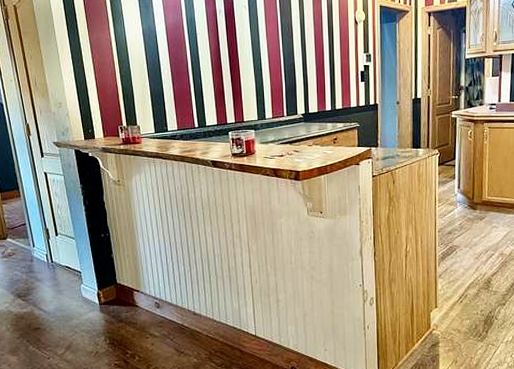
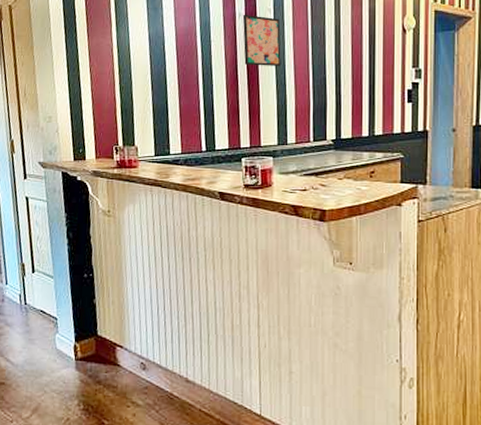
wall art: none [222,10,257,55] -> present [242,14,281,67]

